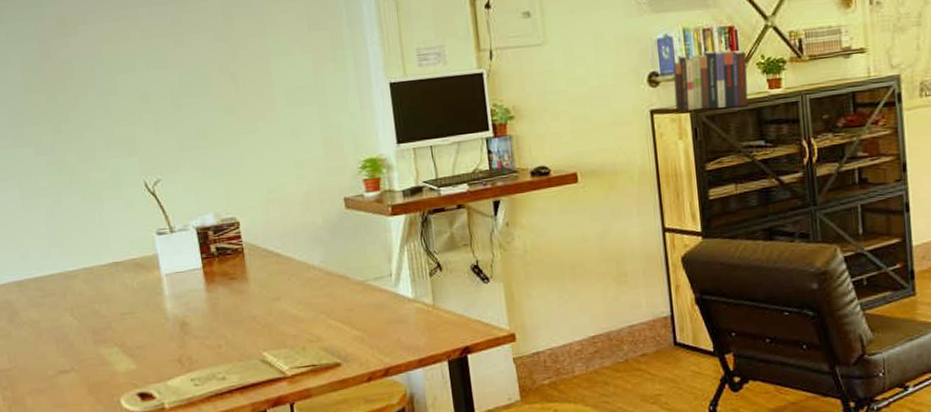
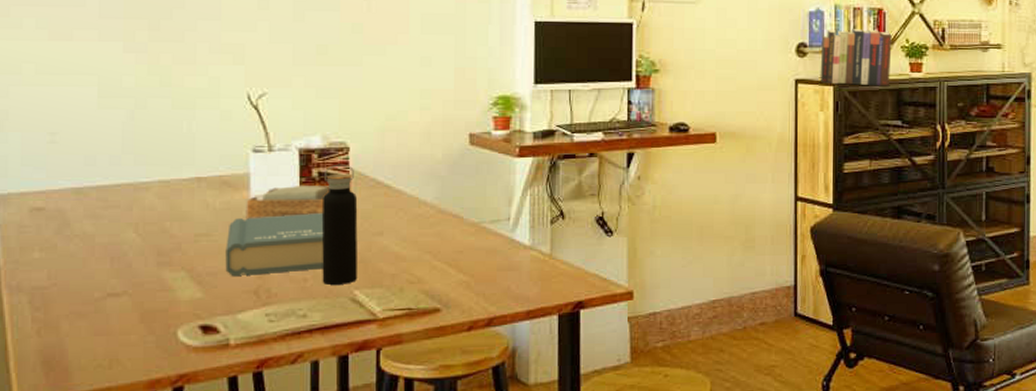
book: none [147,285,233,348] -> present [225,213,324,277]
napkin holder: none [158,259,229,296] -> present [245,186,330,220]
water bottle: none [221,238,264,349] -> present [321,164,358,285]

